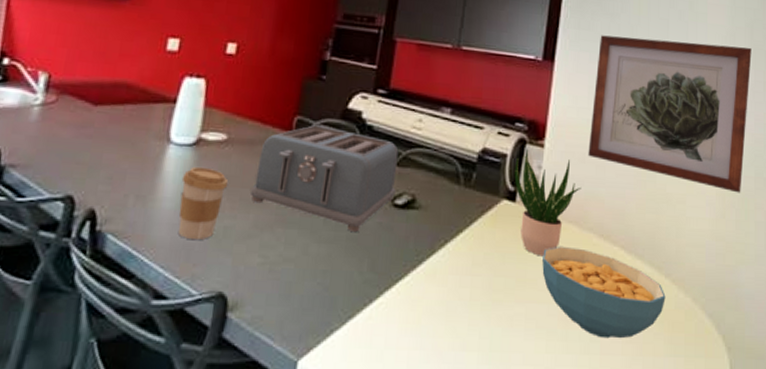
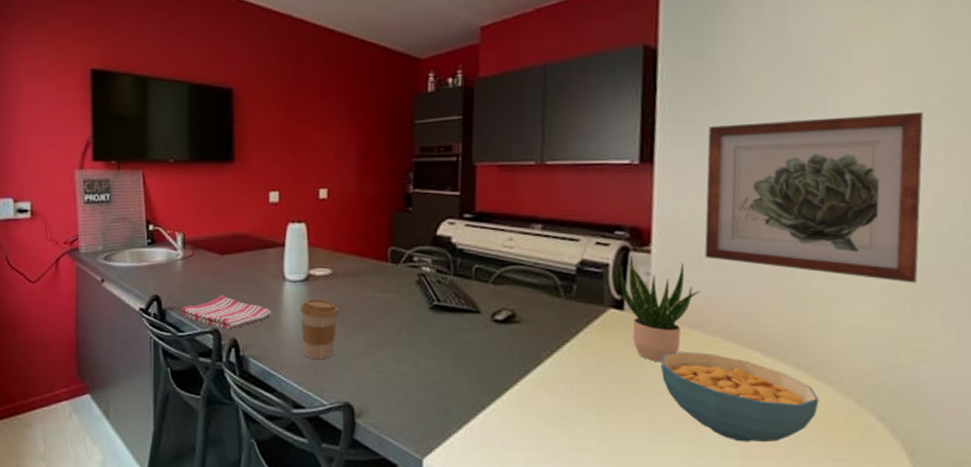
dish towel: none [26,154,146,197] -> present [181,295,271,329]
toaster: present [249,125,399,233] -> none [358,253,494,348]

